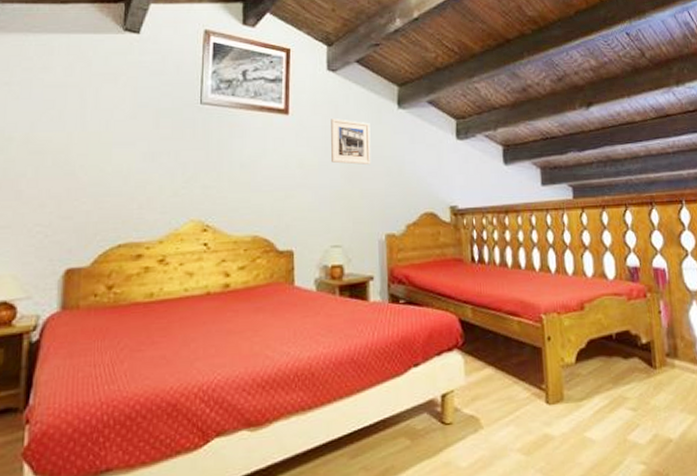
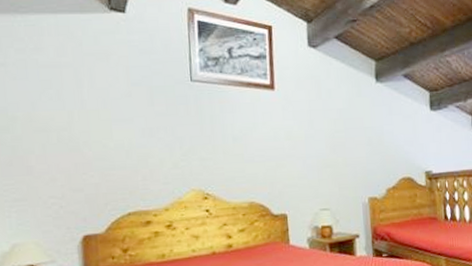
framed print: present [331,119,371,165] -> none [314,93,353,136]

